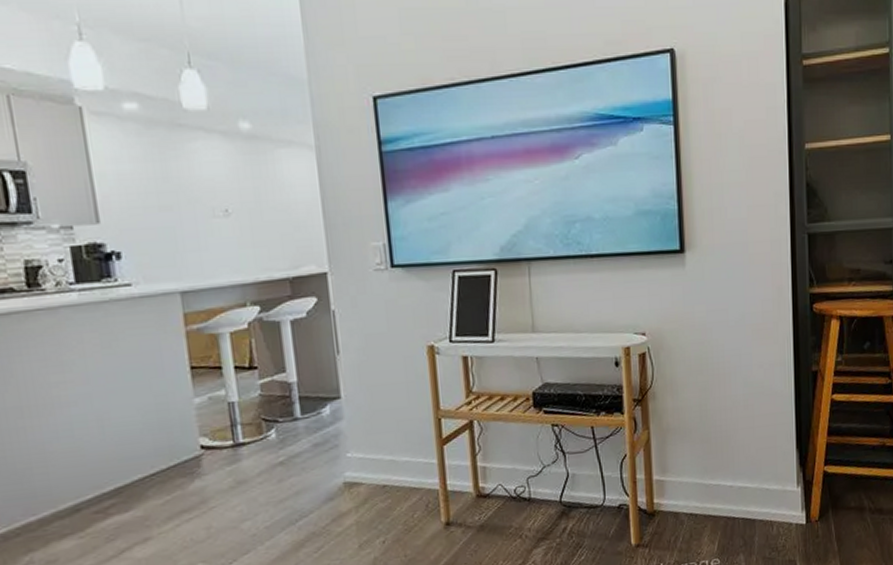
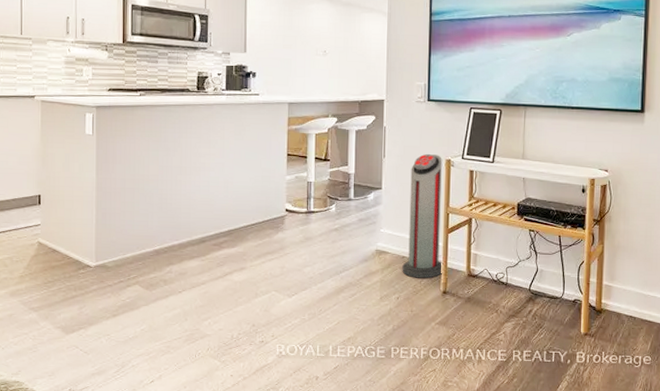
air purifier: none [379,340,443,512] -> present [402,154,443,279]

